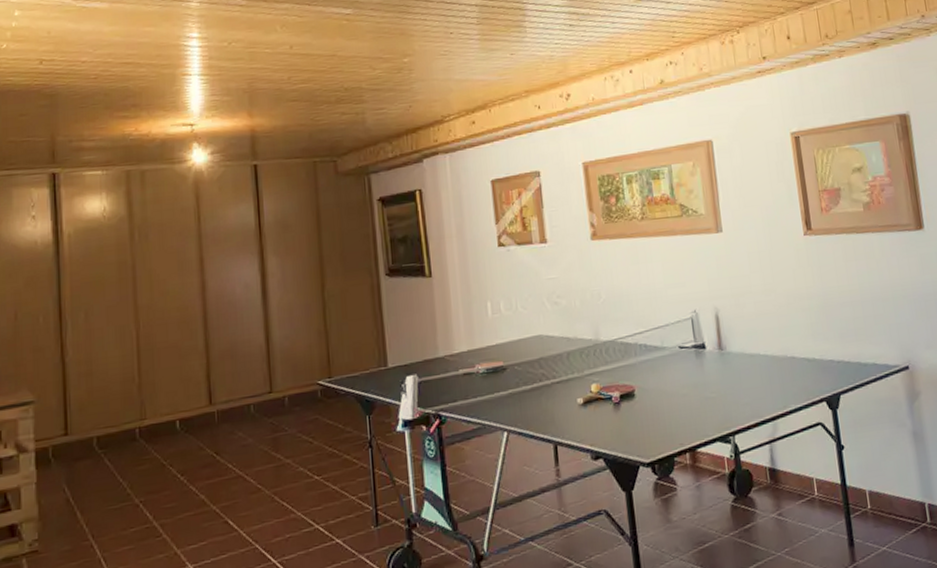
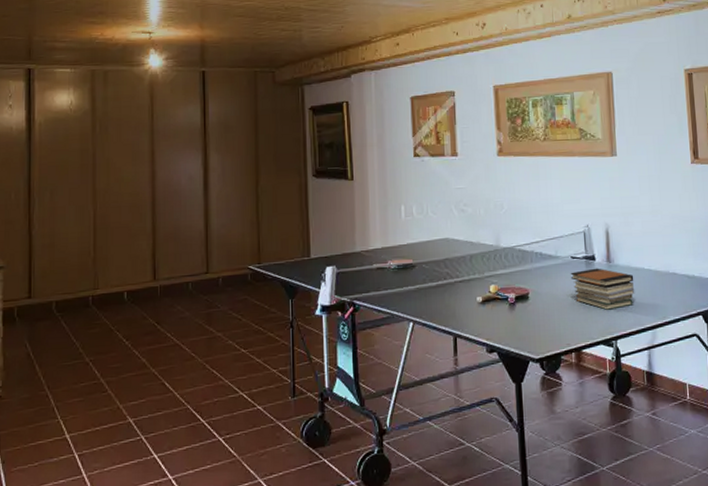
book stack: none [679,357,752,403] -> present [570,268,635,310]

